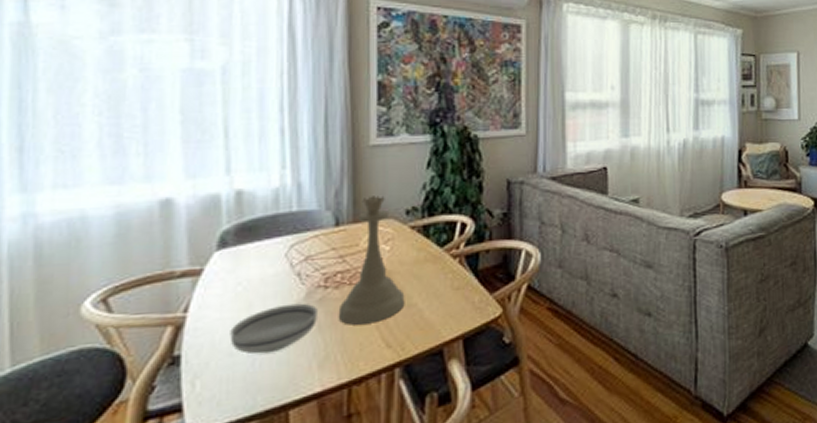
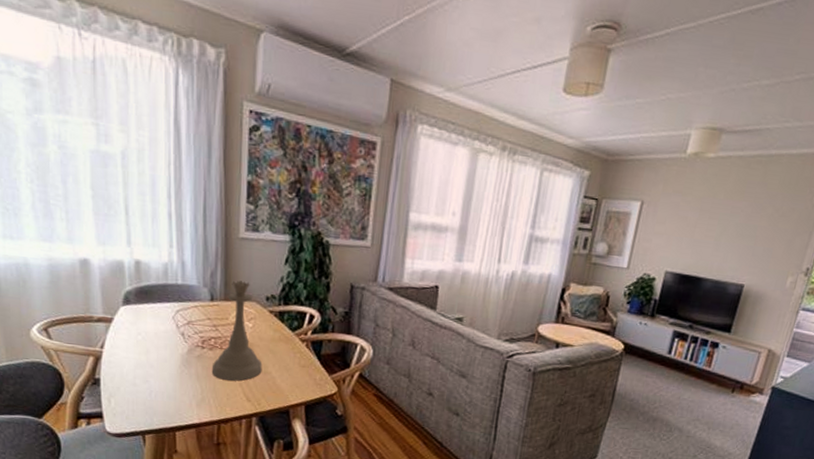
bowl: present [230,303,317,354] -> none [133,355,196,389]

